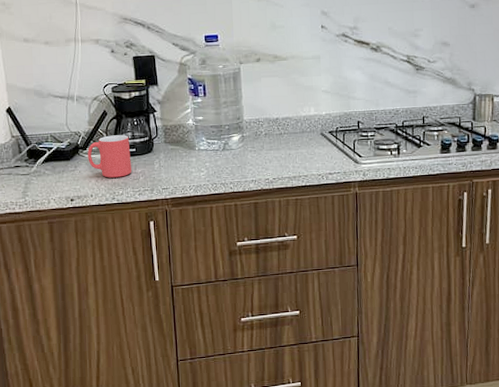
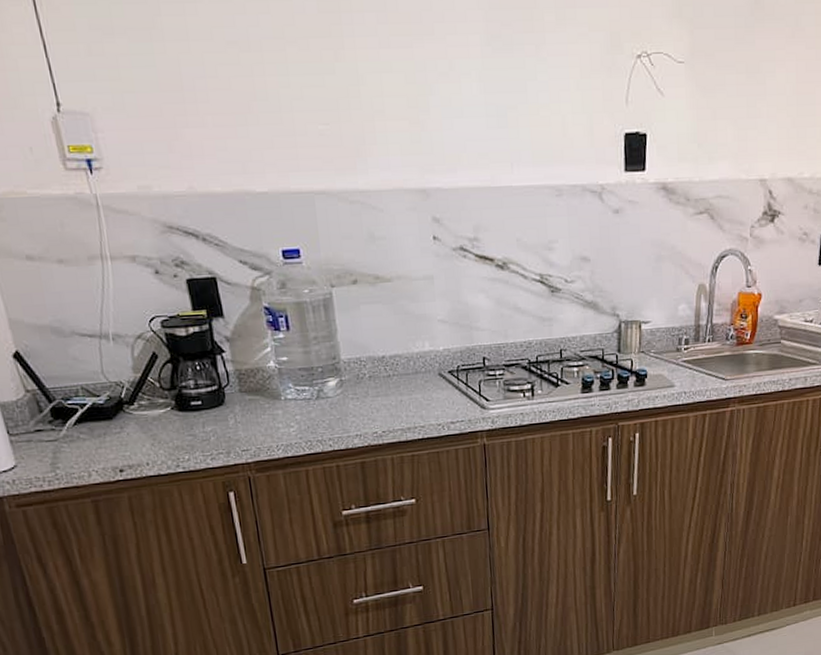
mug: present [87,135,132,178] -> none [136,383,199,440]

